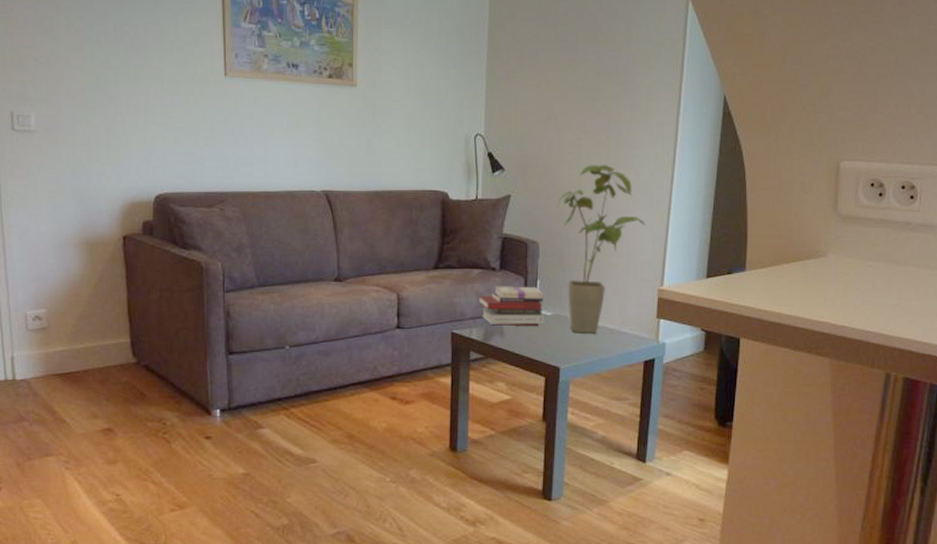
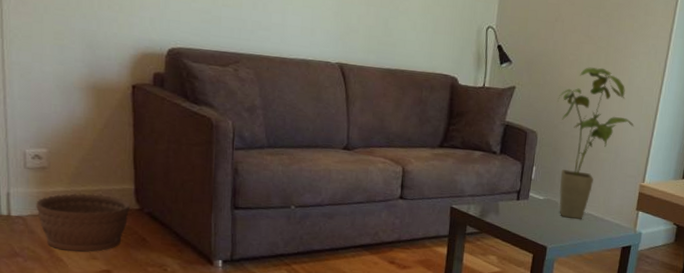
basket: none [38,351,128,411] -> present [36,193,131,252]
books: present [478,286,545,327] -> none [478,168,538,209]

